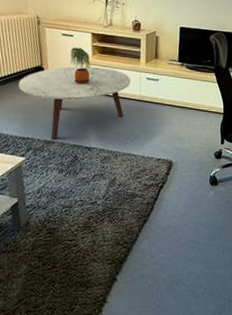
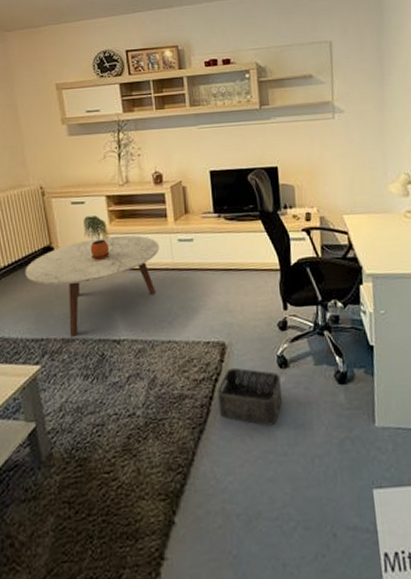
storage bin: none [160,180,210,224] -> present [218,367,282,426]

